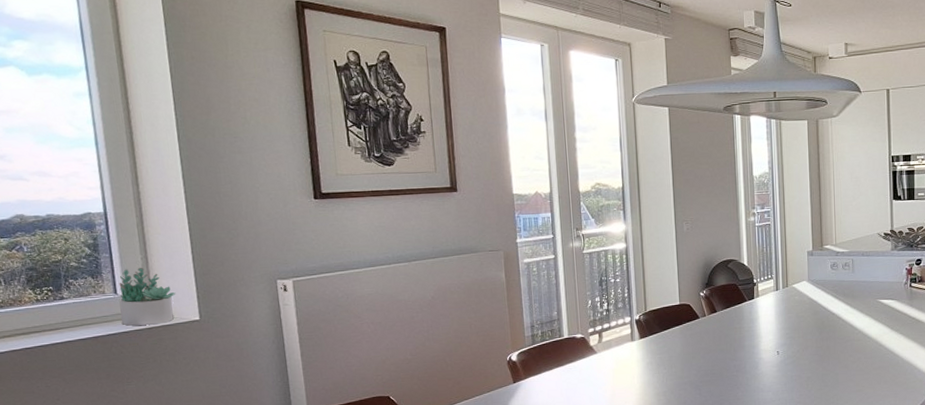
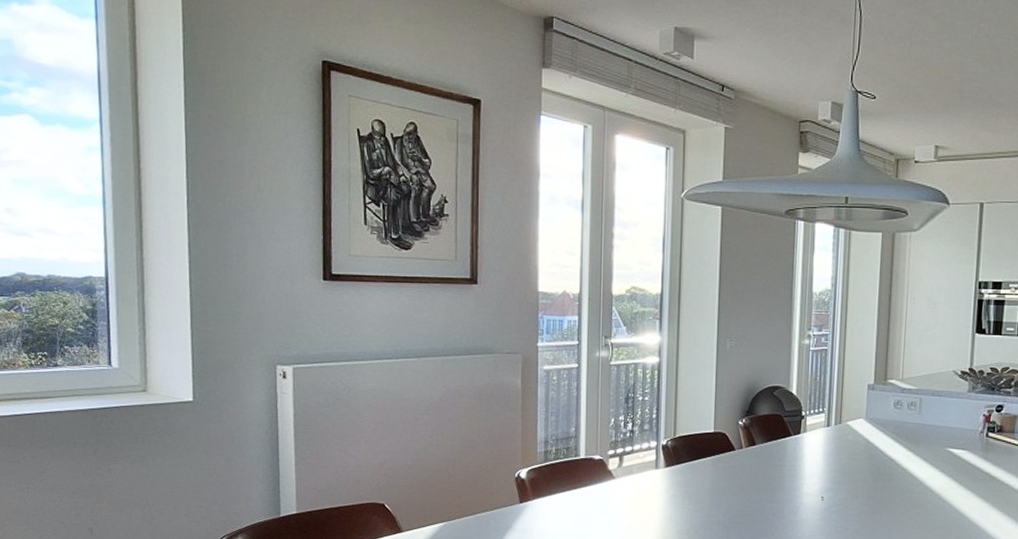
succulent plant: present [119,267,176,326] -> none [112,339,171,403]

